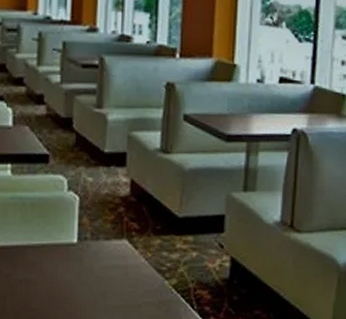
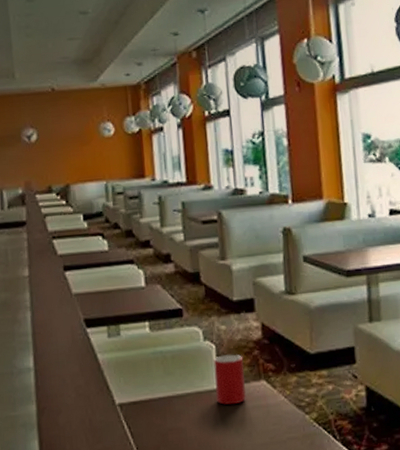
cup: none [73,208,107,262] -> present [213,354,247,405]

